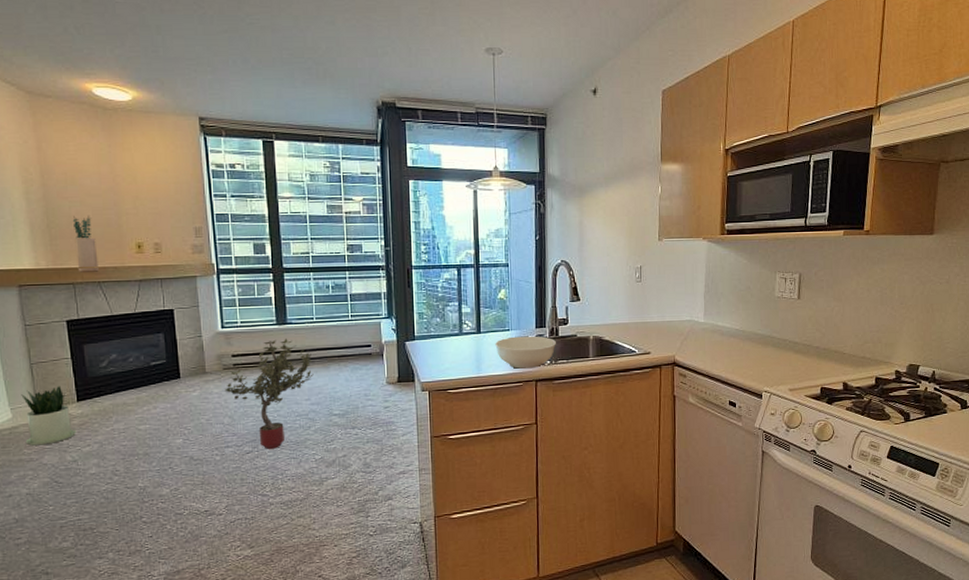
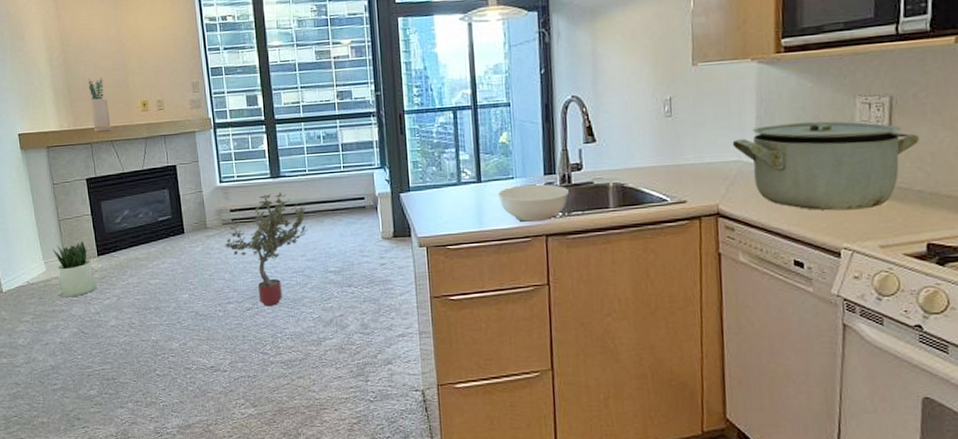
cooking pot: none [686,290,818,362] -> present [732,121,919,211]

